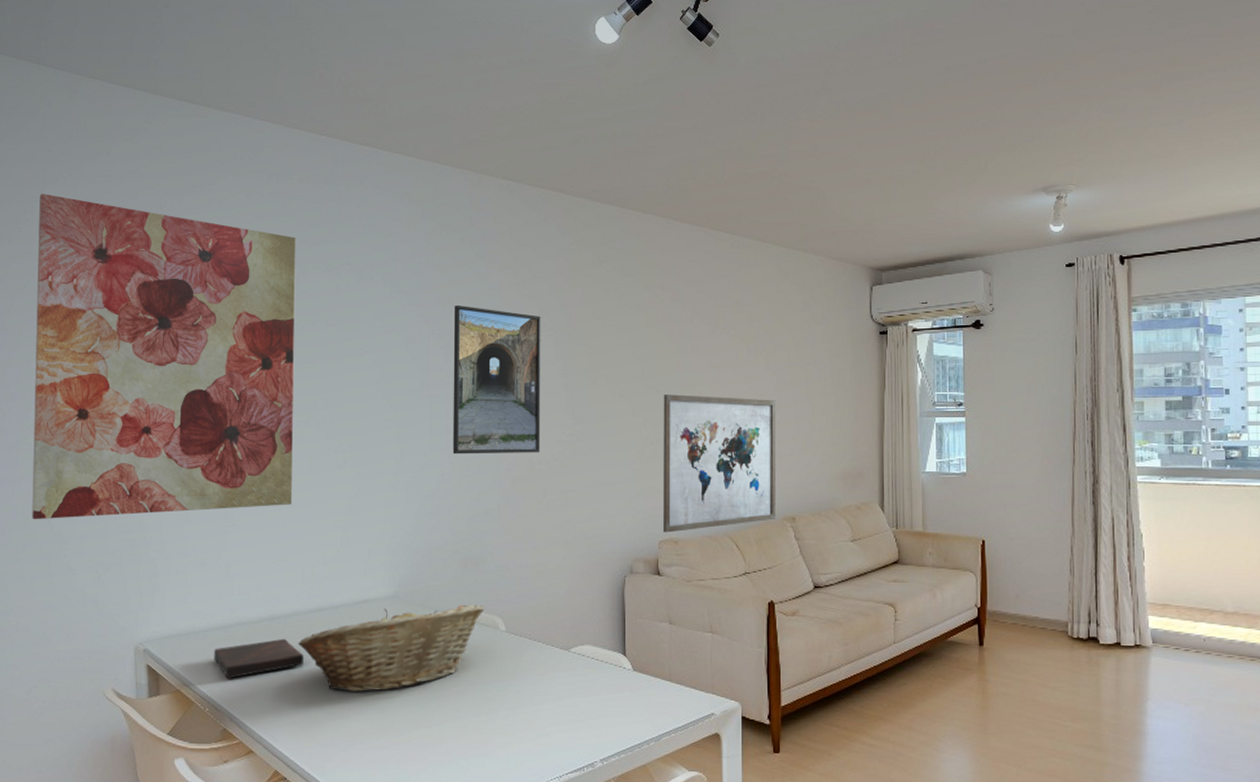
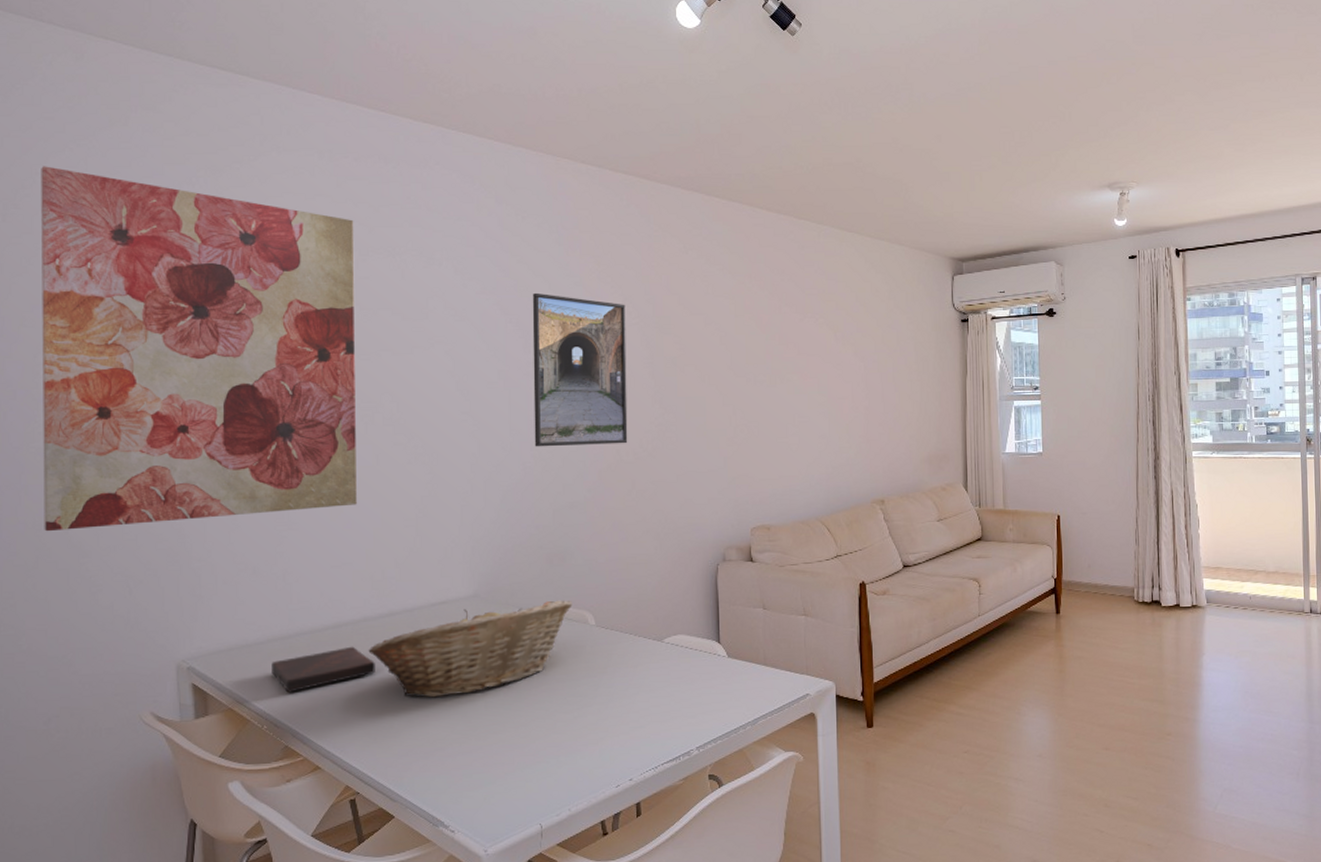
wall art: present [663,394,777,533] -> none [753,382,865,520]

